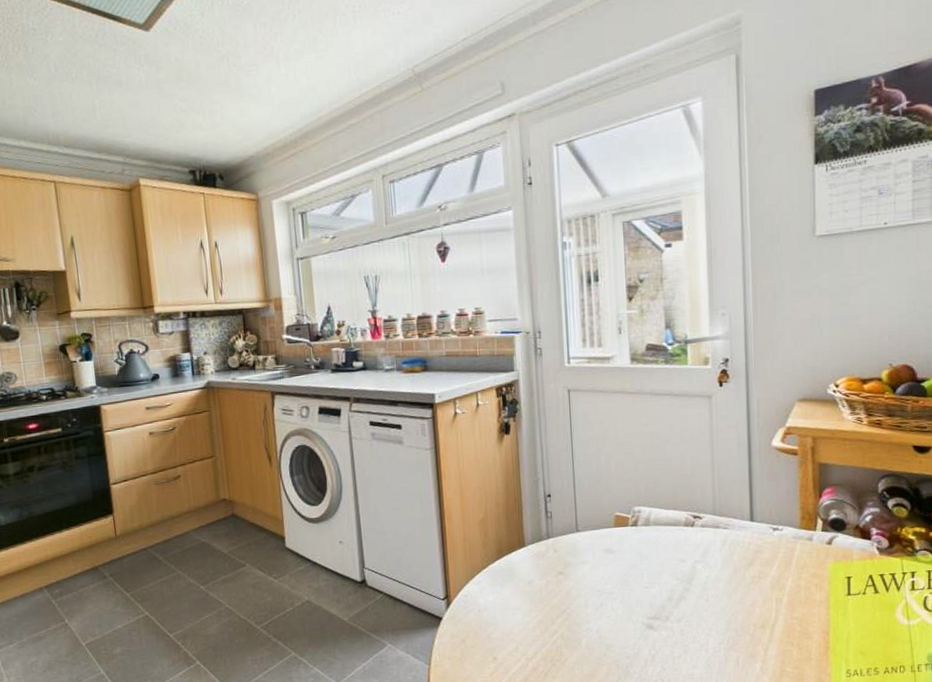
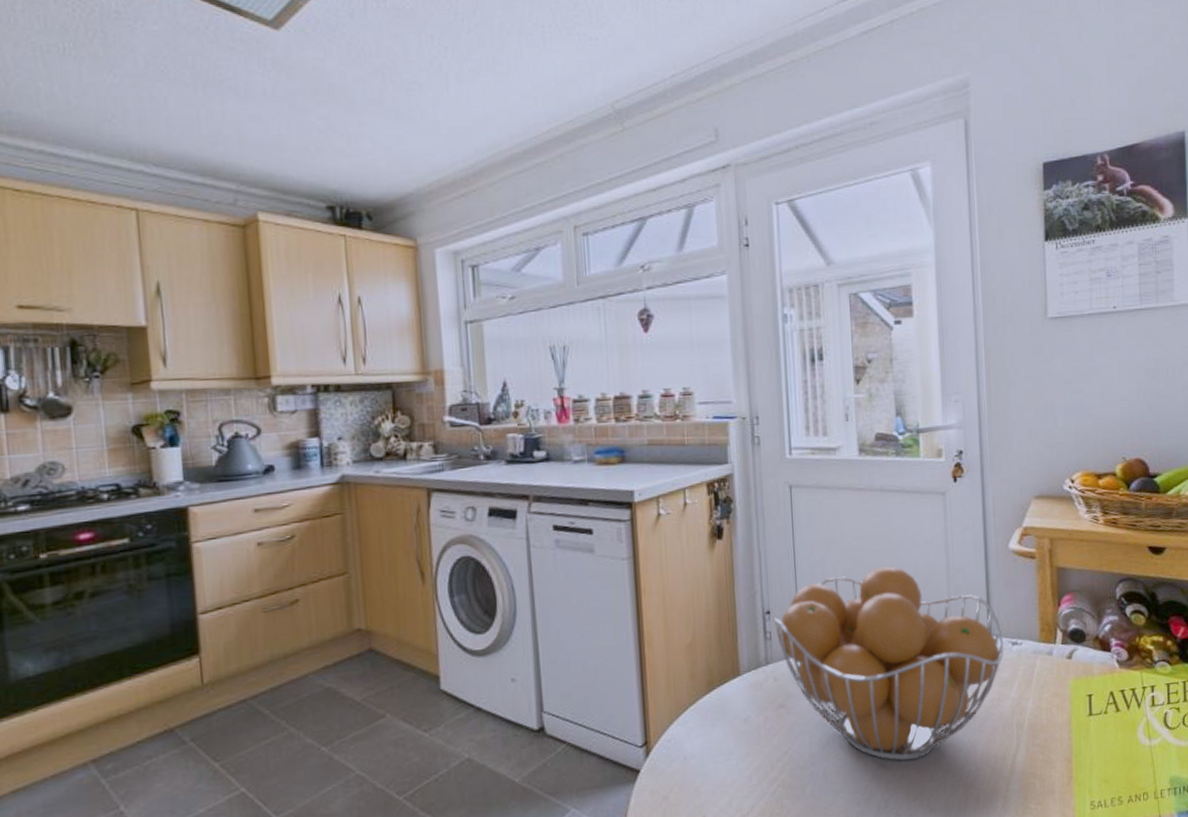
fruit basket: none [553,459,765,624] -> present [773,566,1004,761]

